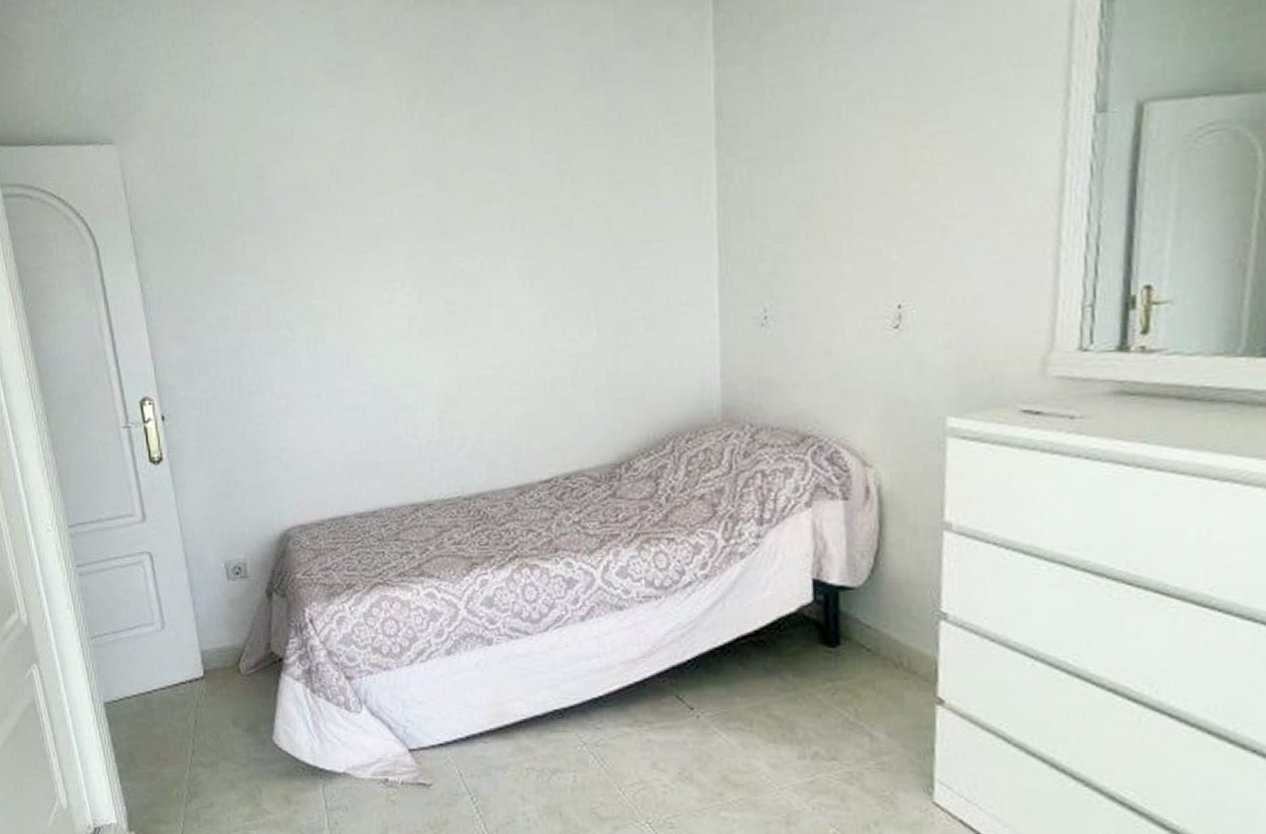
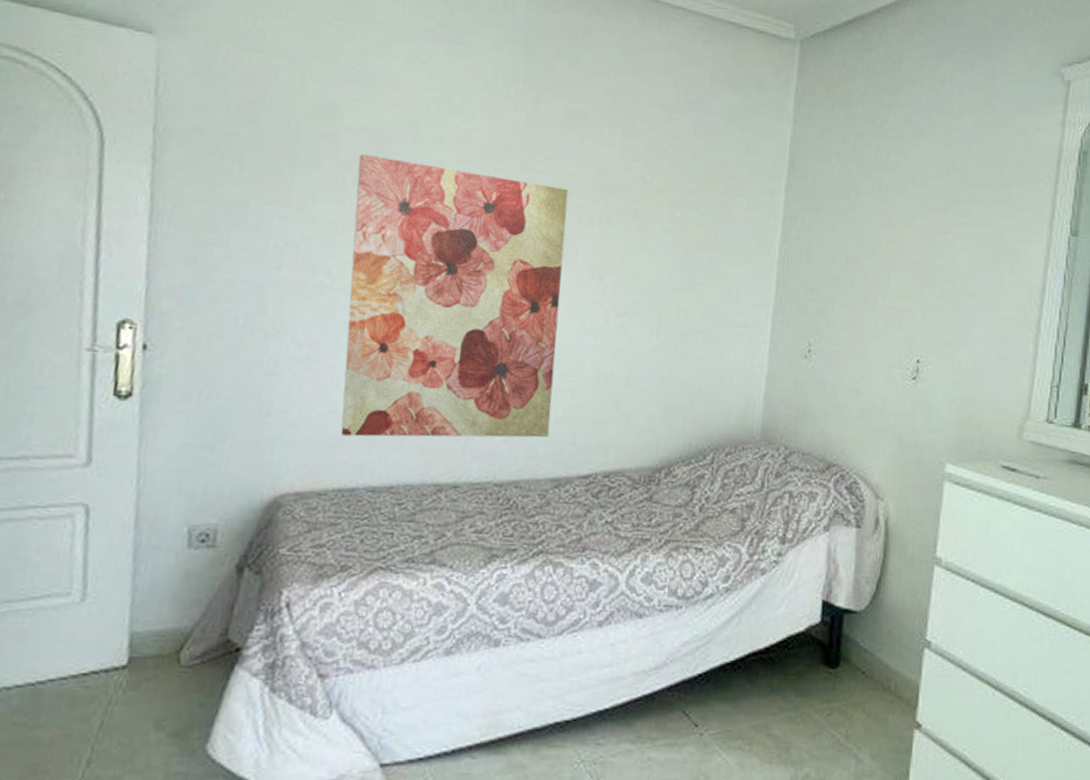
wall art: none [293,198,506,471] -> present [340,154,569,438]

